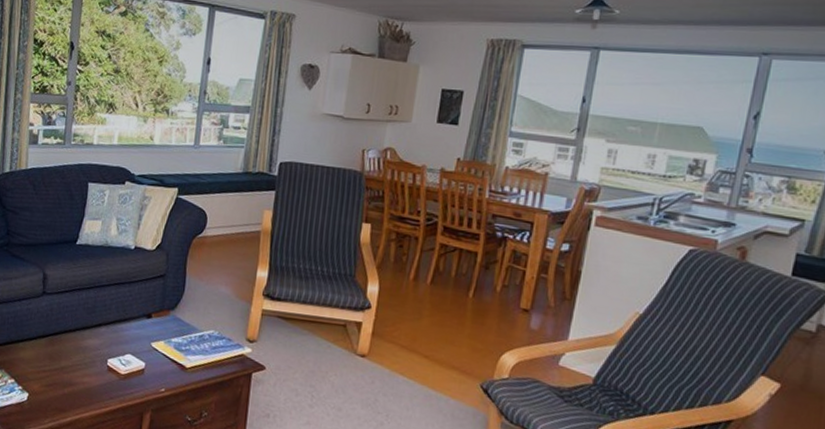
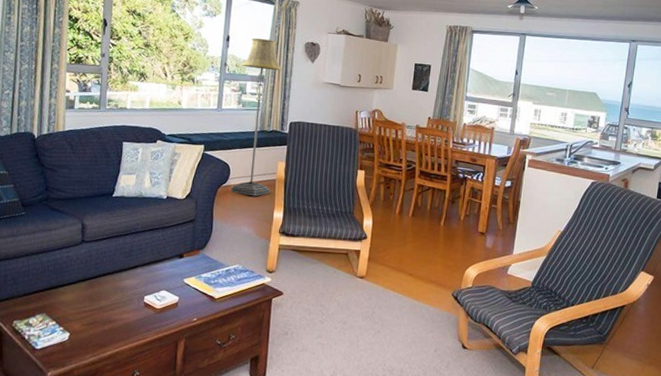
floor lamp: none [207,60,272,251] -> present [231,38,282,197]

